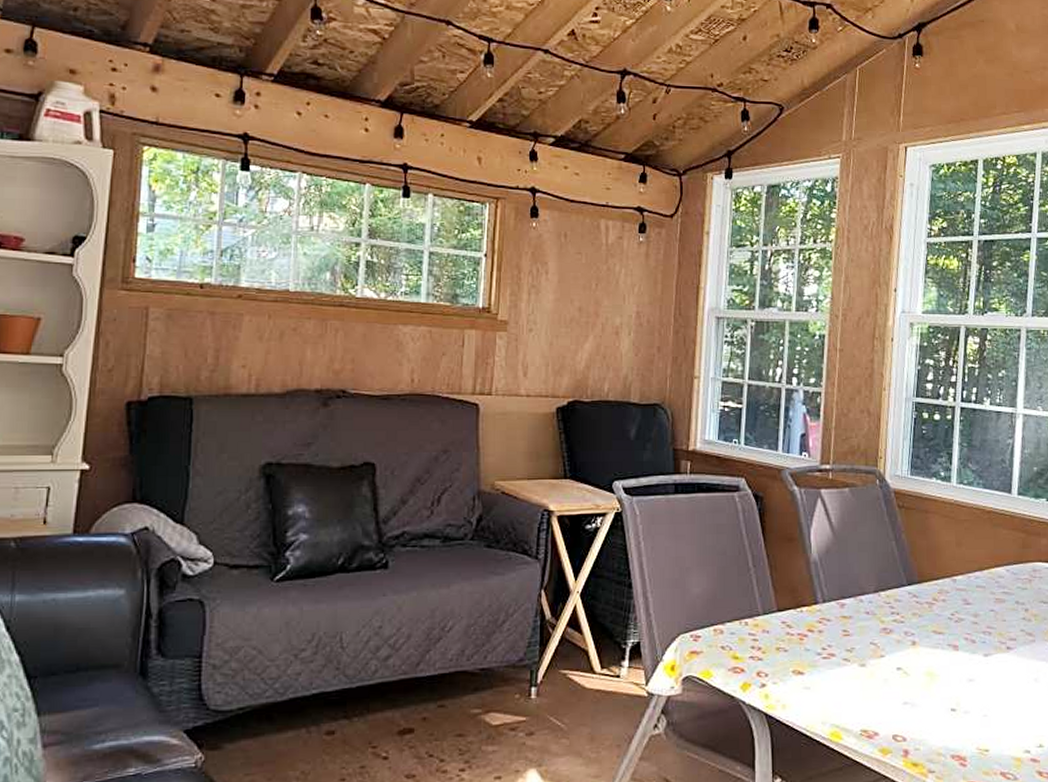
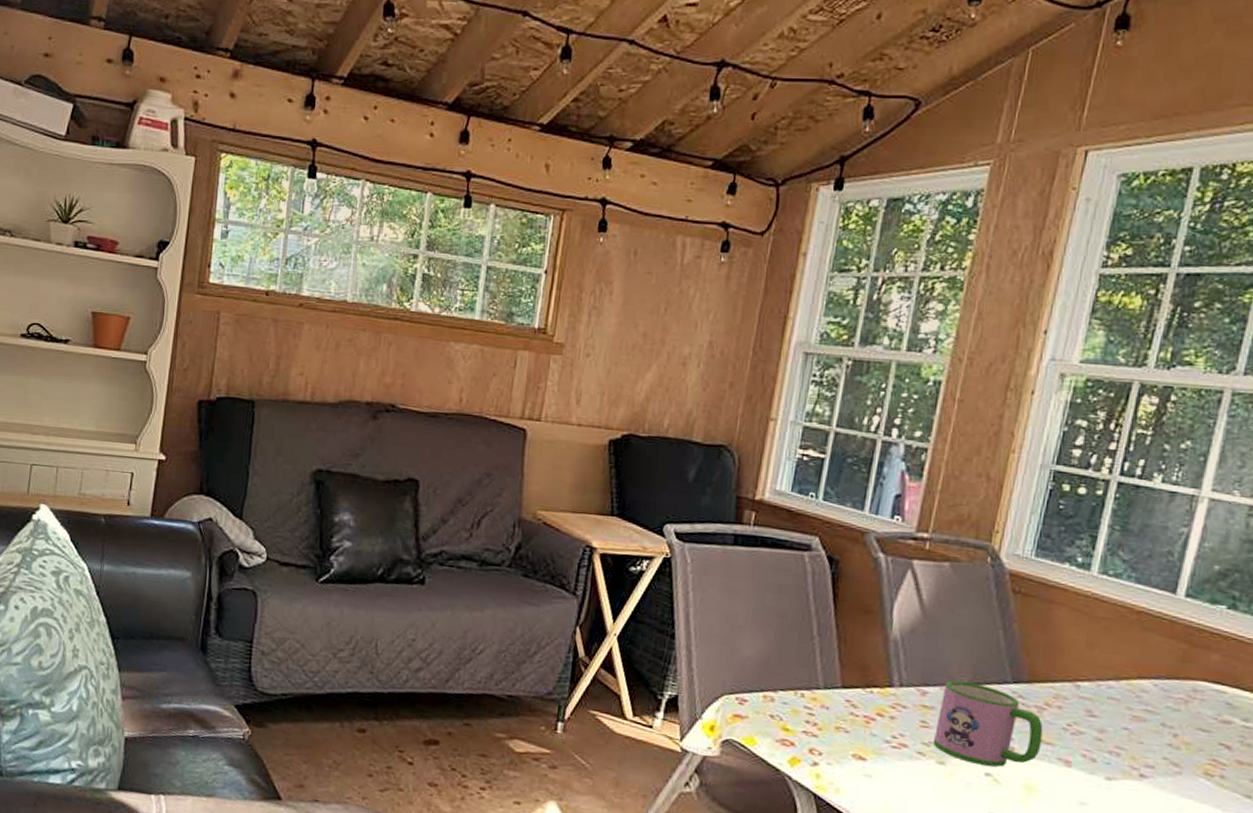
mug: none [855,590,935,661] -> present [934,680,1043,767]

